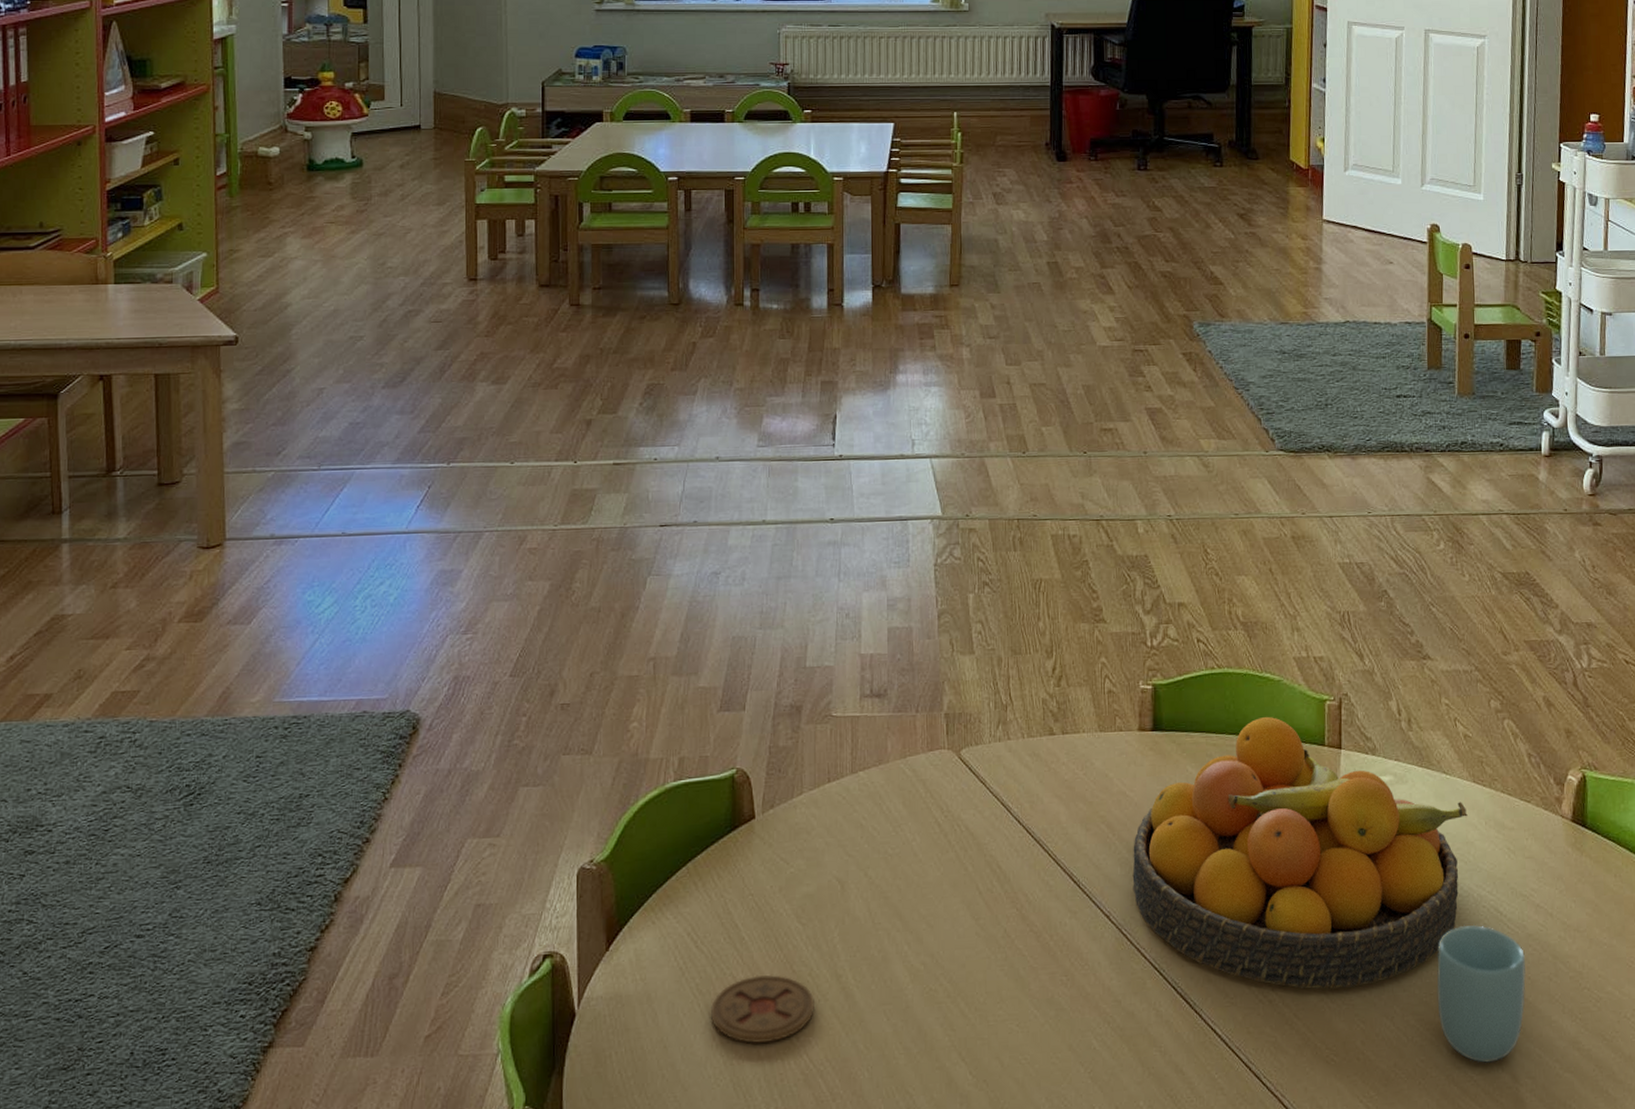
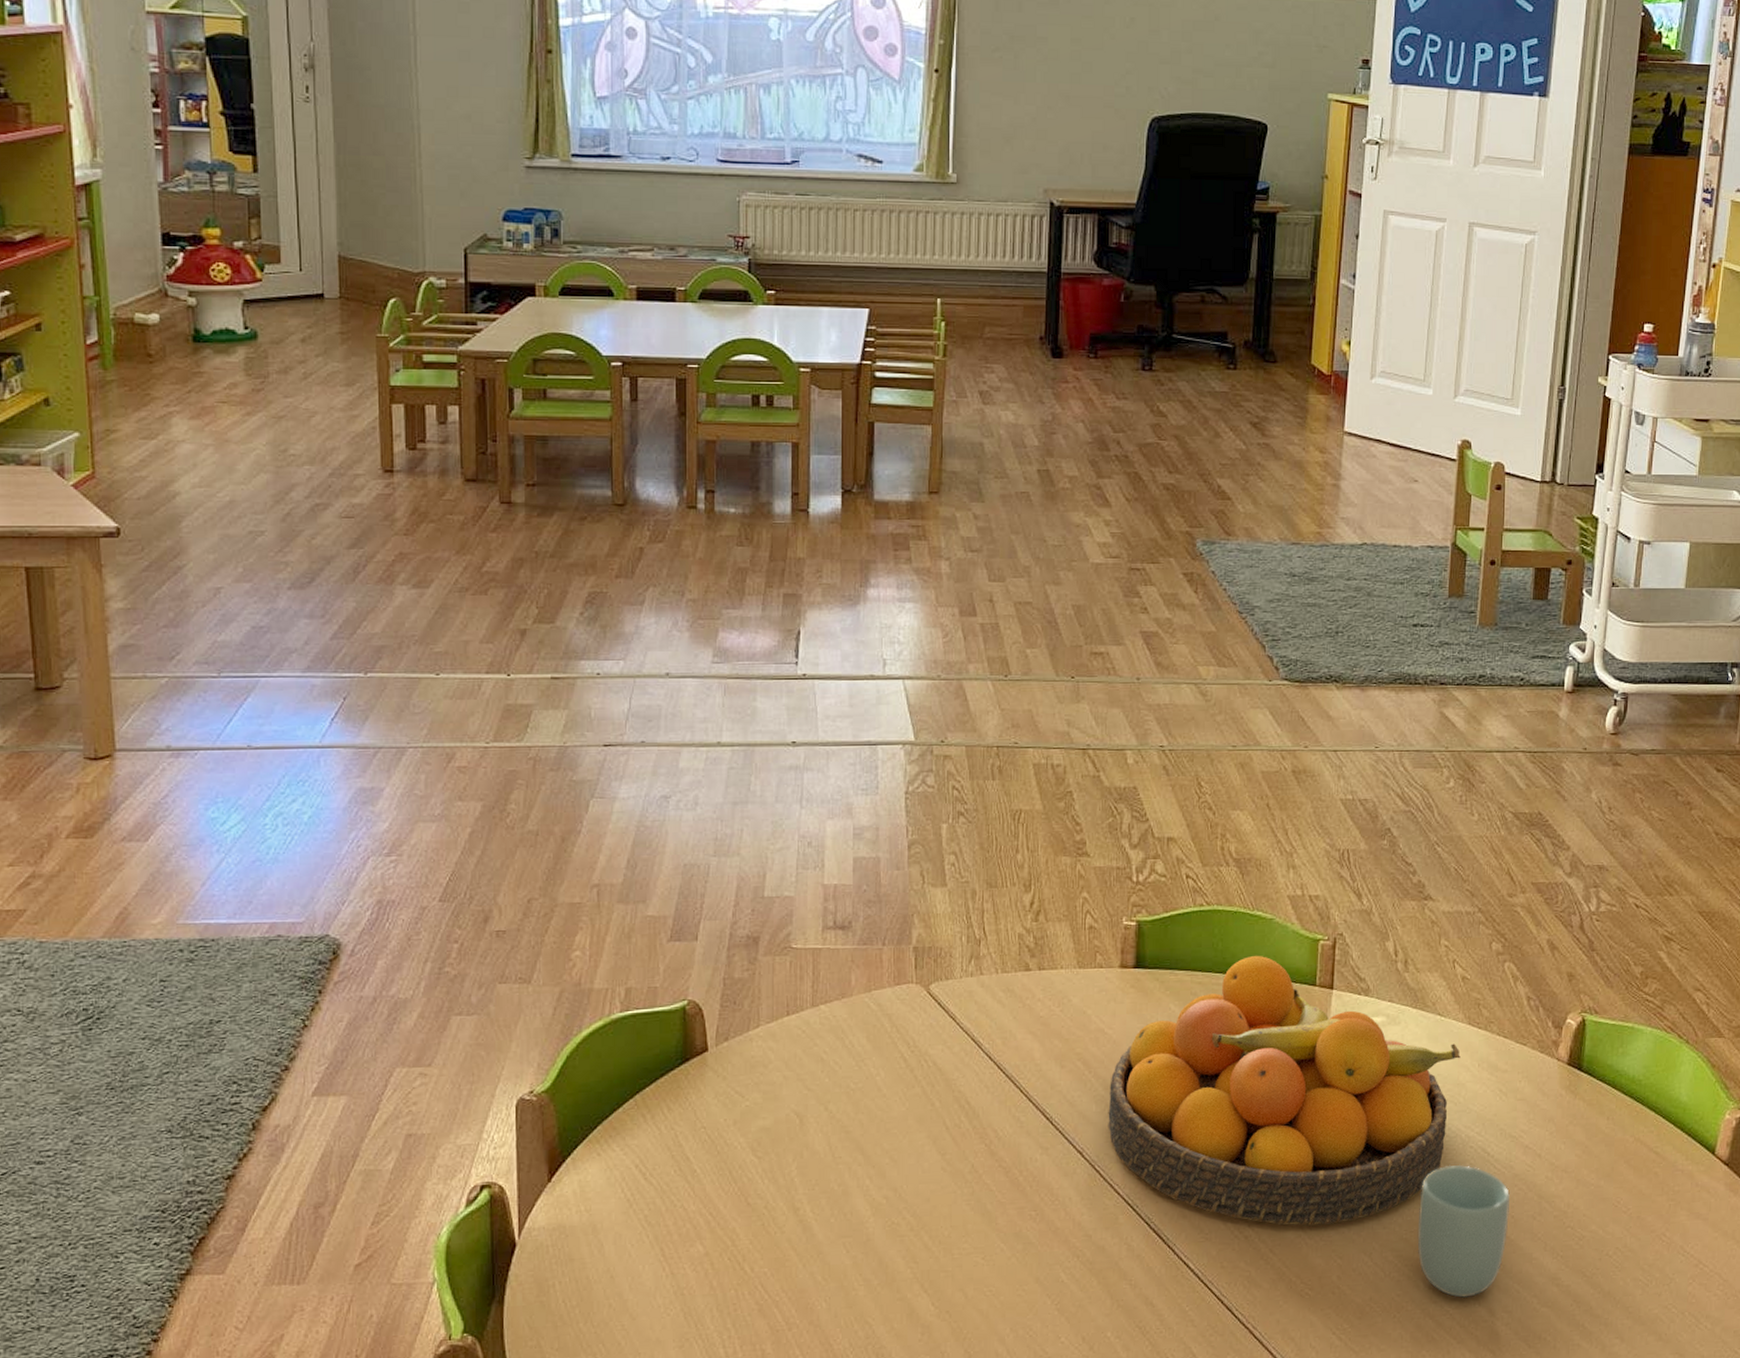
coaster: present [711,975,814,1043] -> none [661,1207,770,1274]

